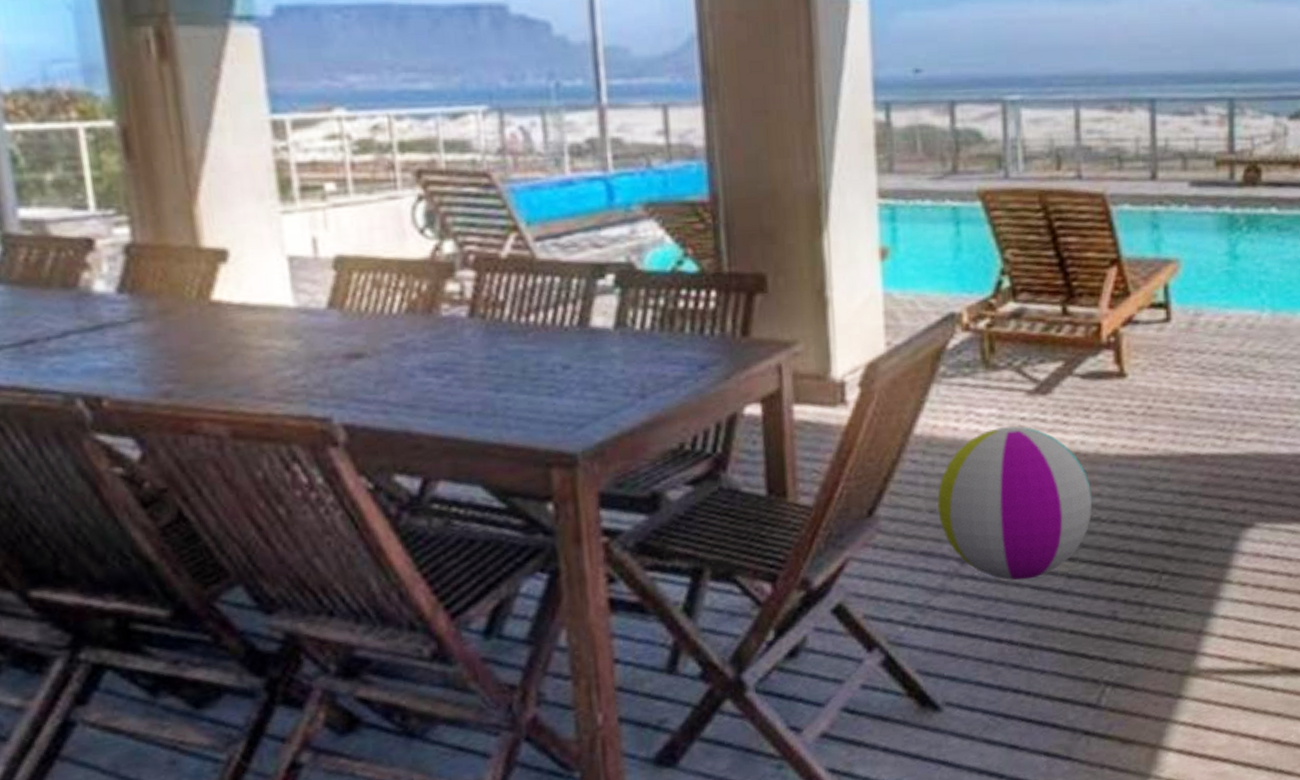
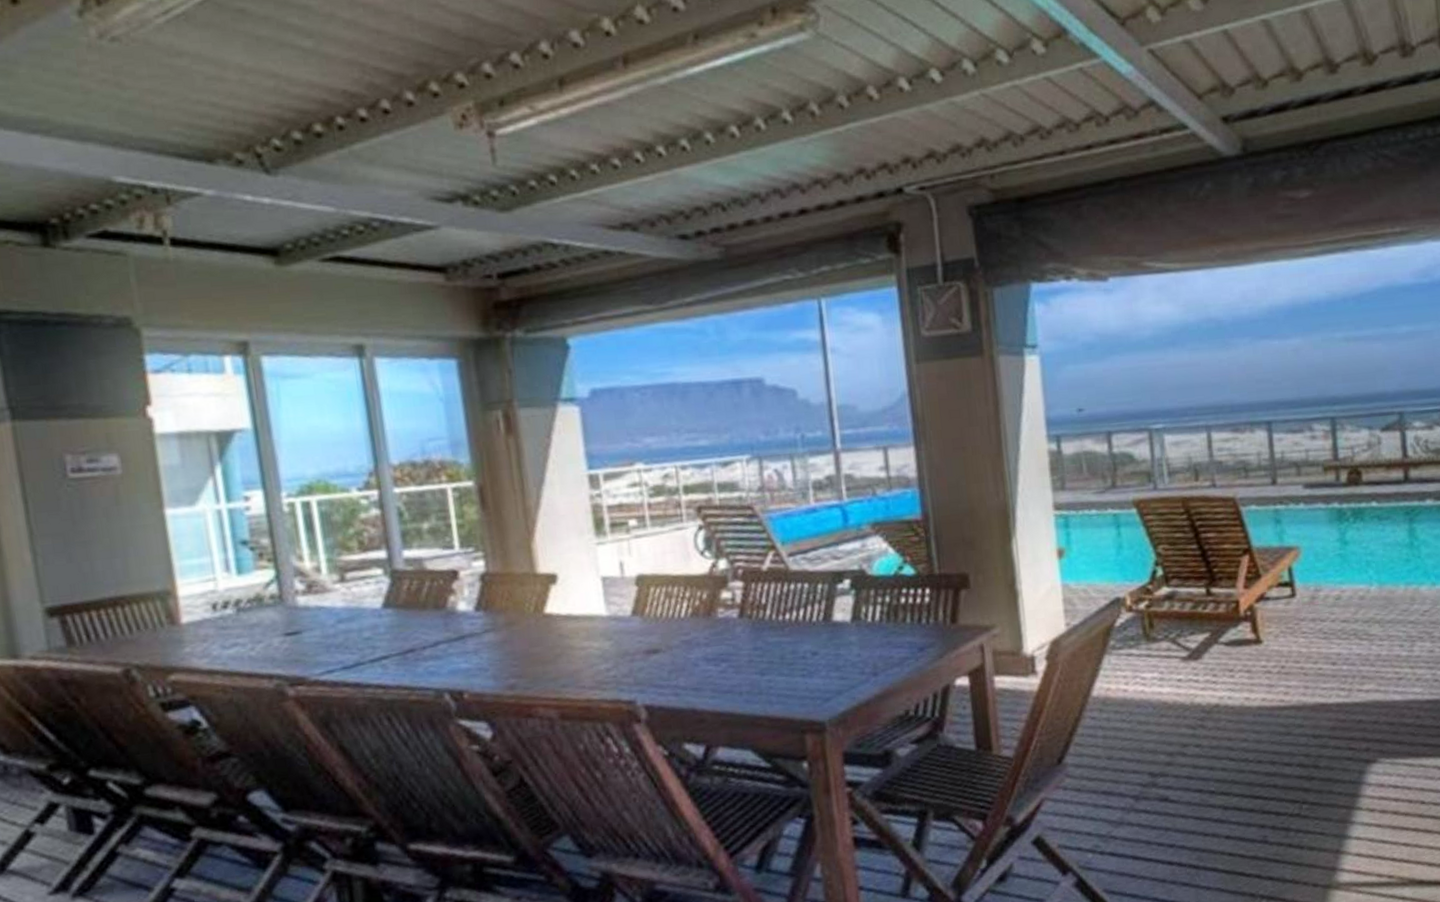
beach ball: present [937,425,1093,581] -> none [1113,686,1241,813]

